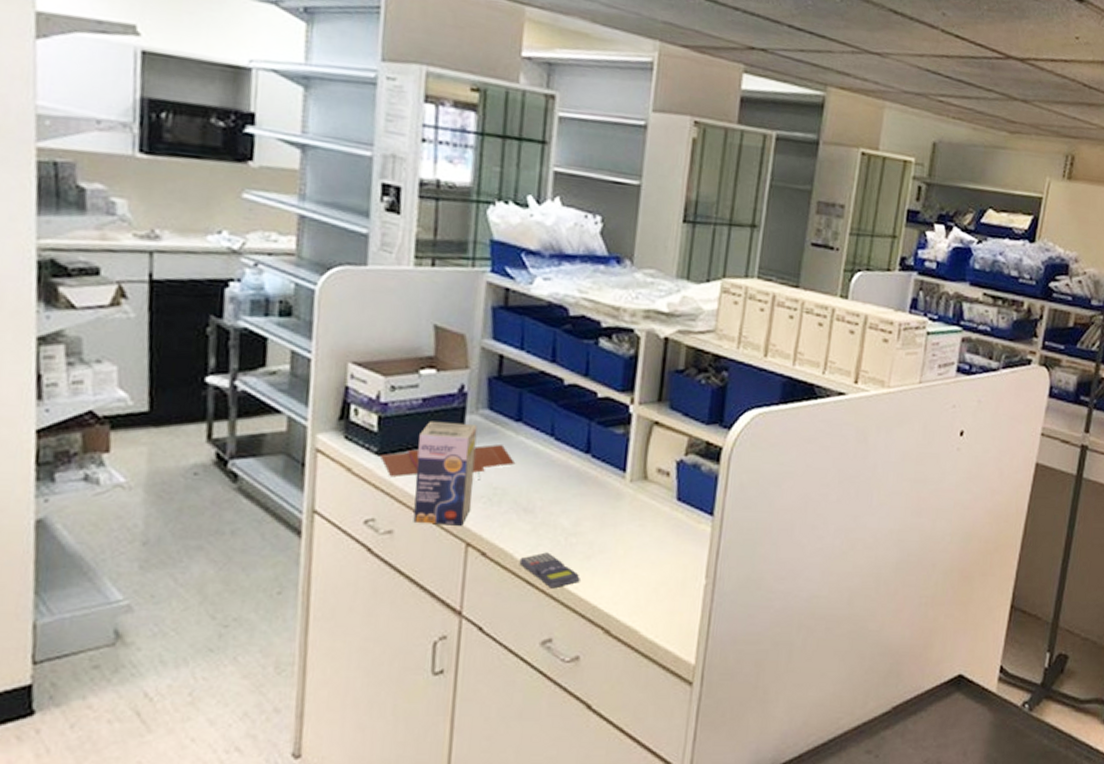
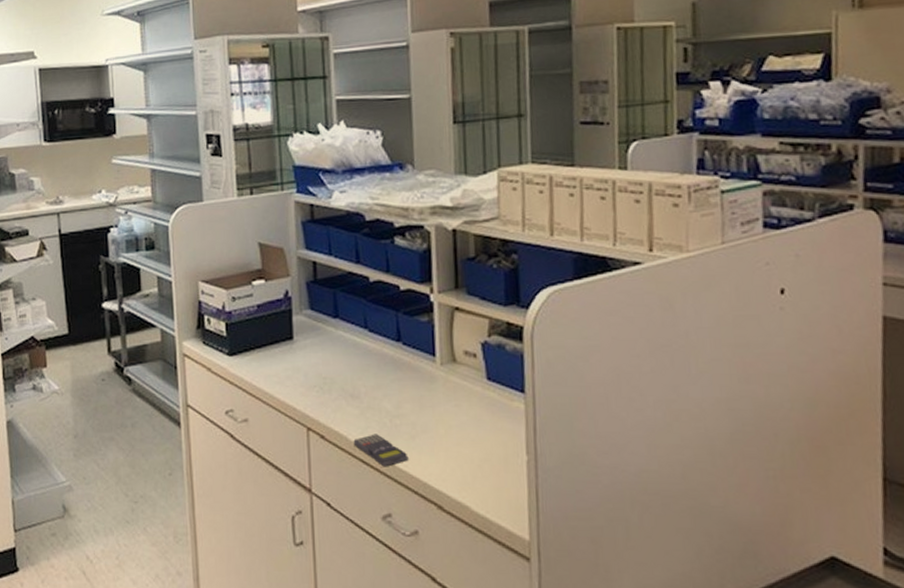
papers: present [379,444,516,479] -> none [230,340,339,374]
medicine box: present [413,420,478,526] -> none [259,323,308,413]

